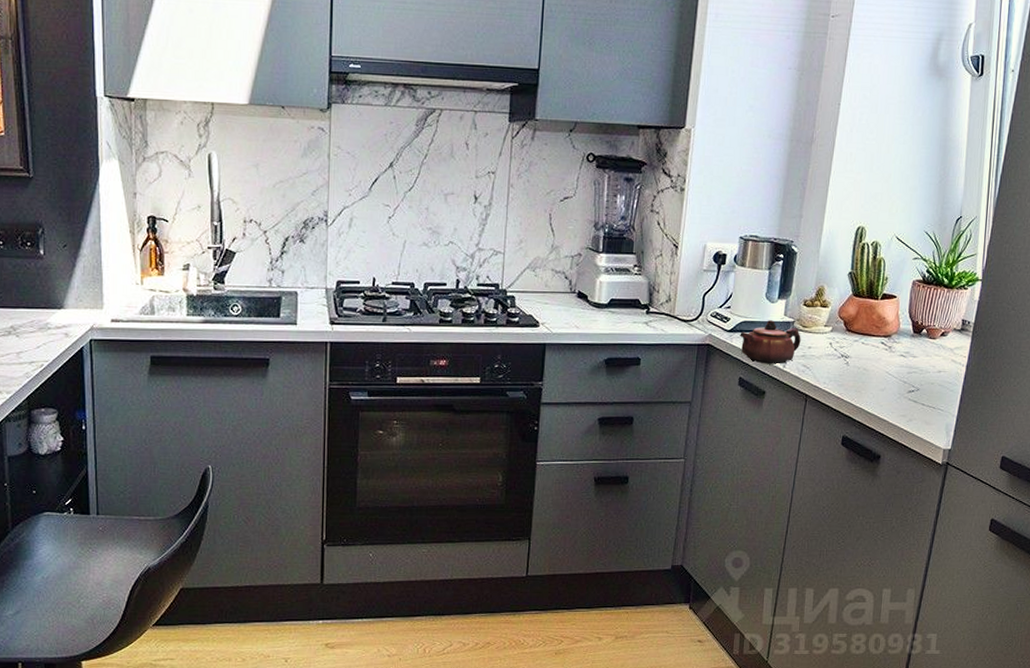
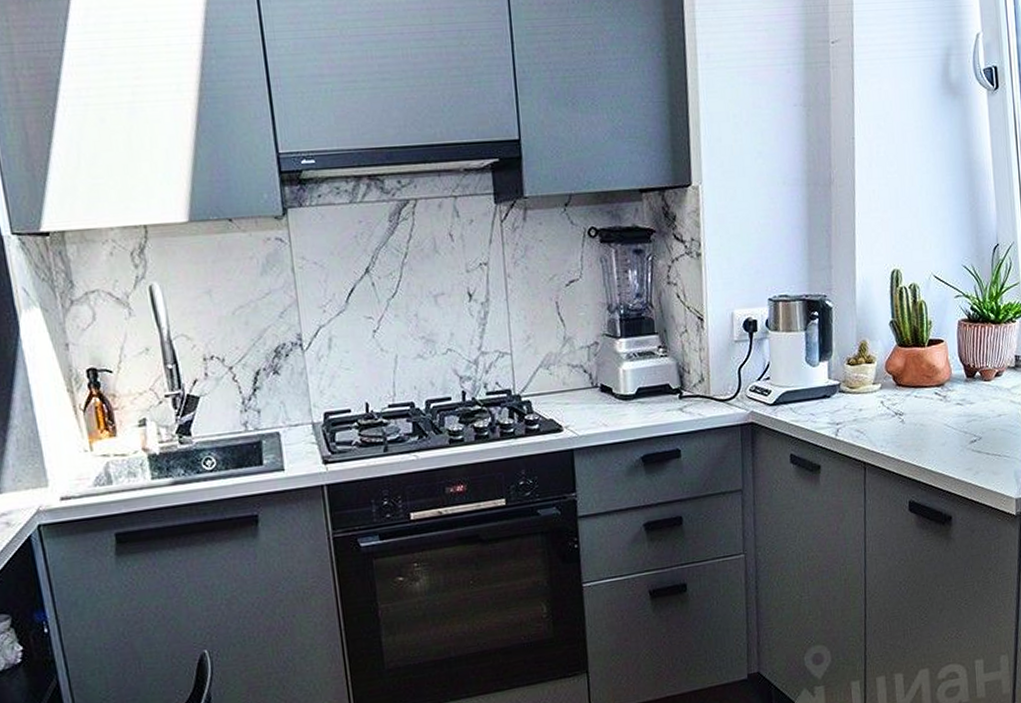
teapot: present [740,320,801,365] -> none [784,386,850,435]

